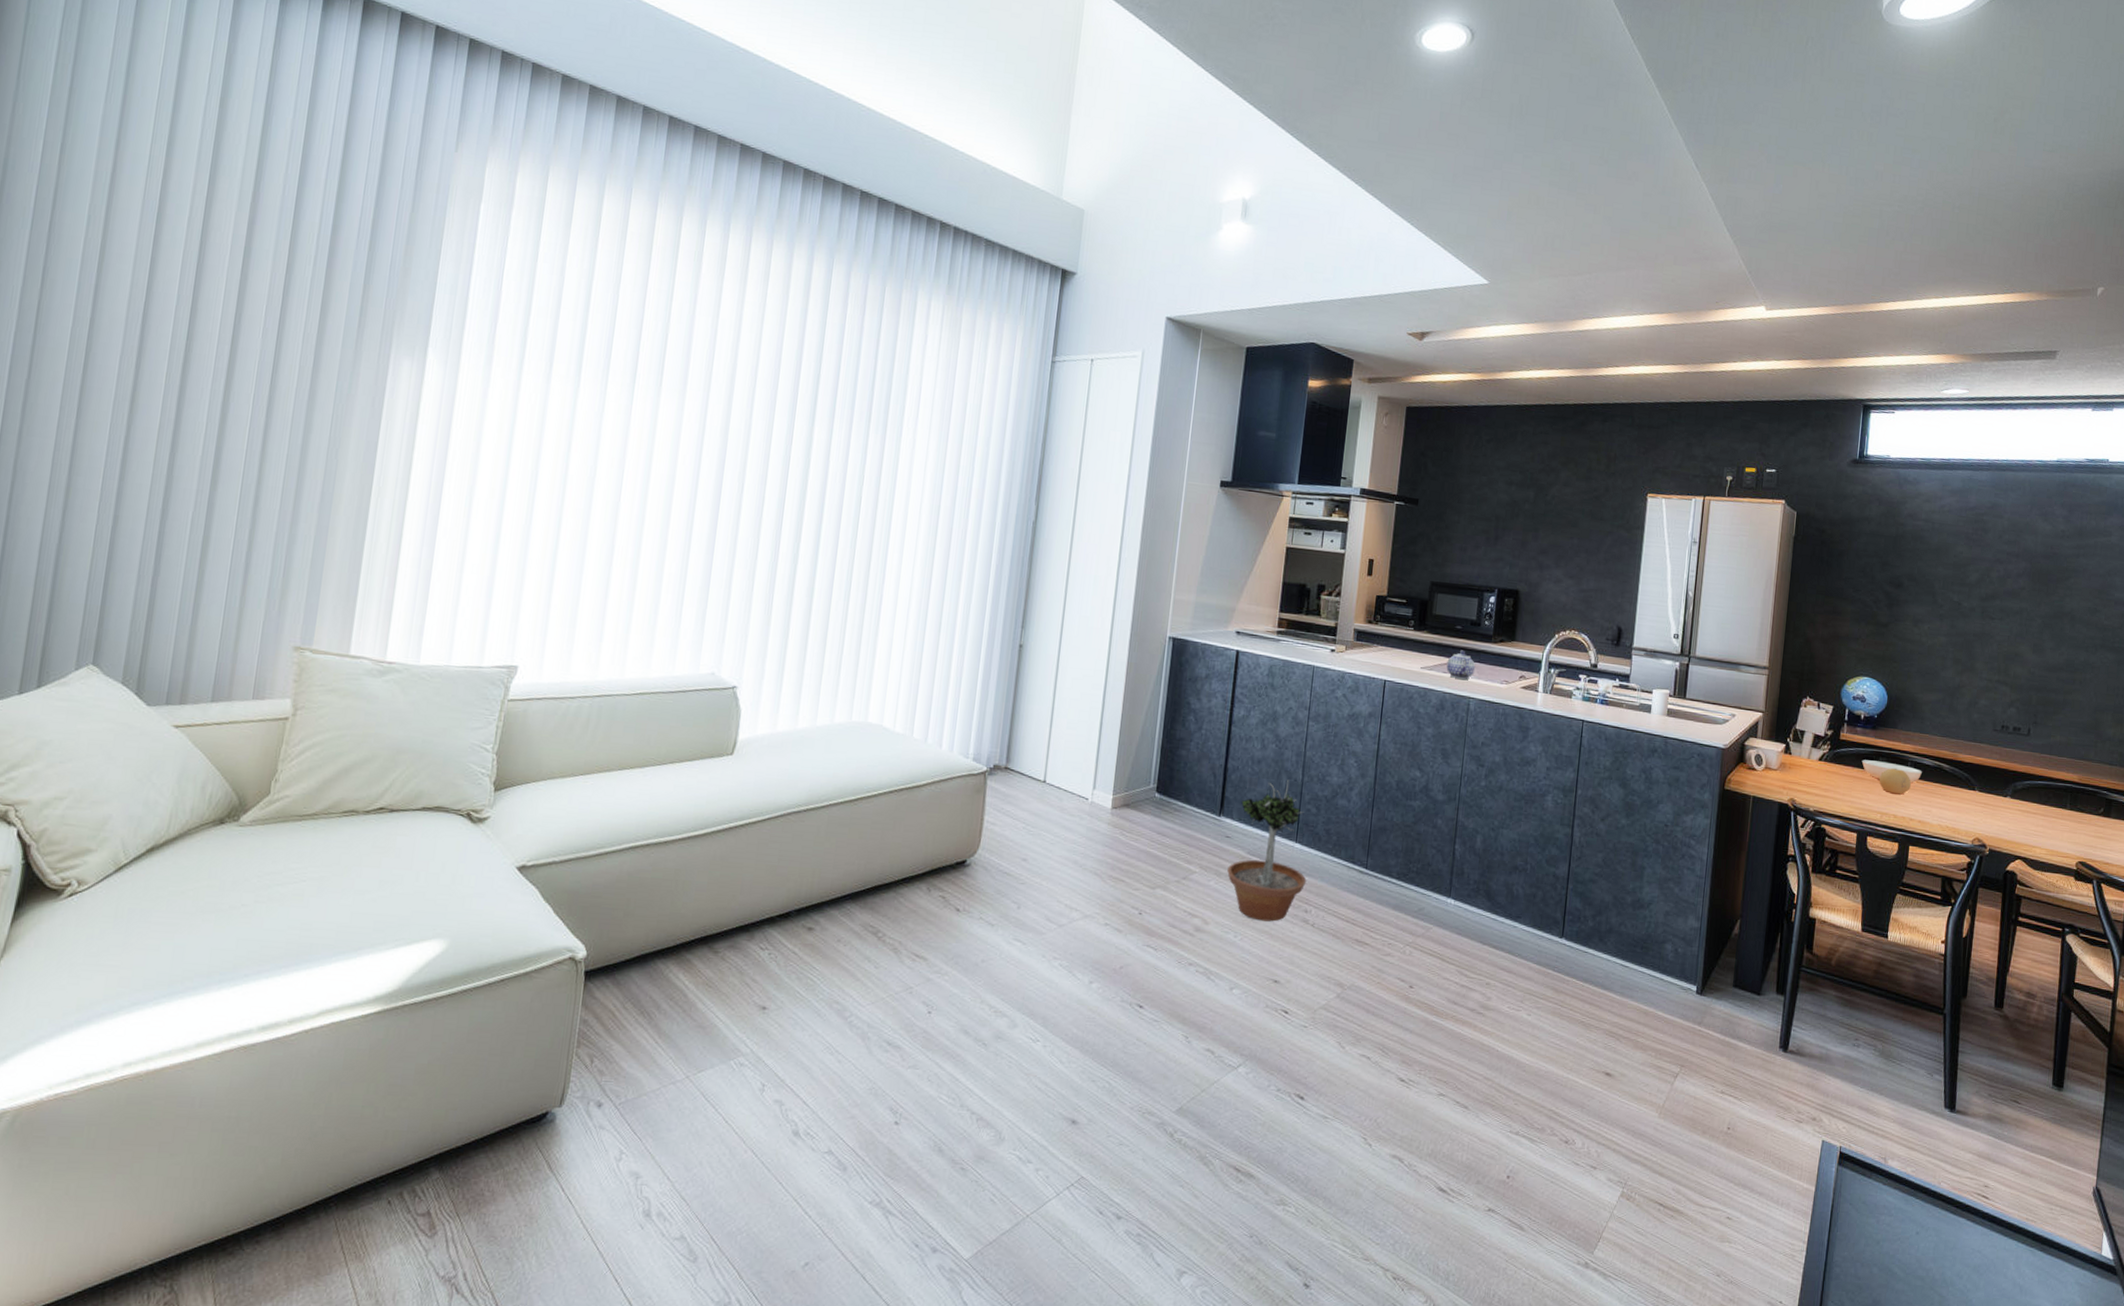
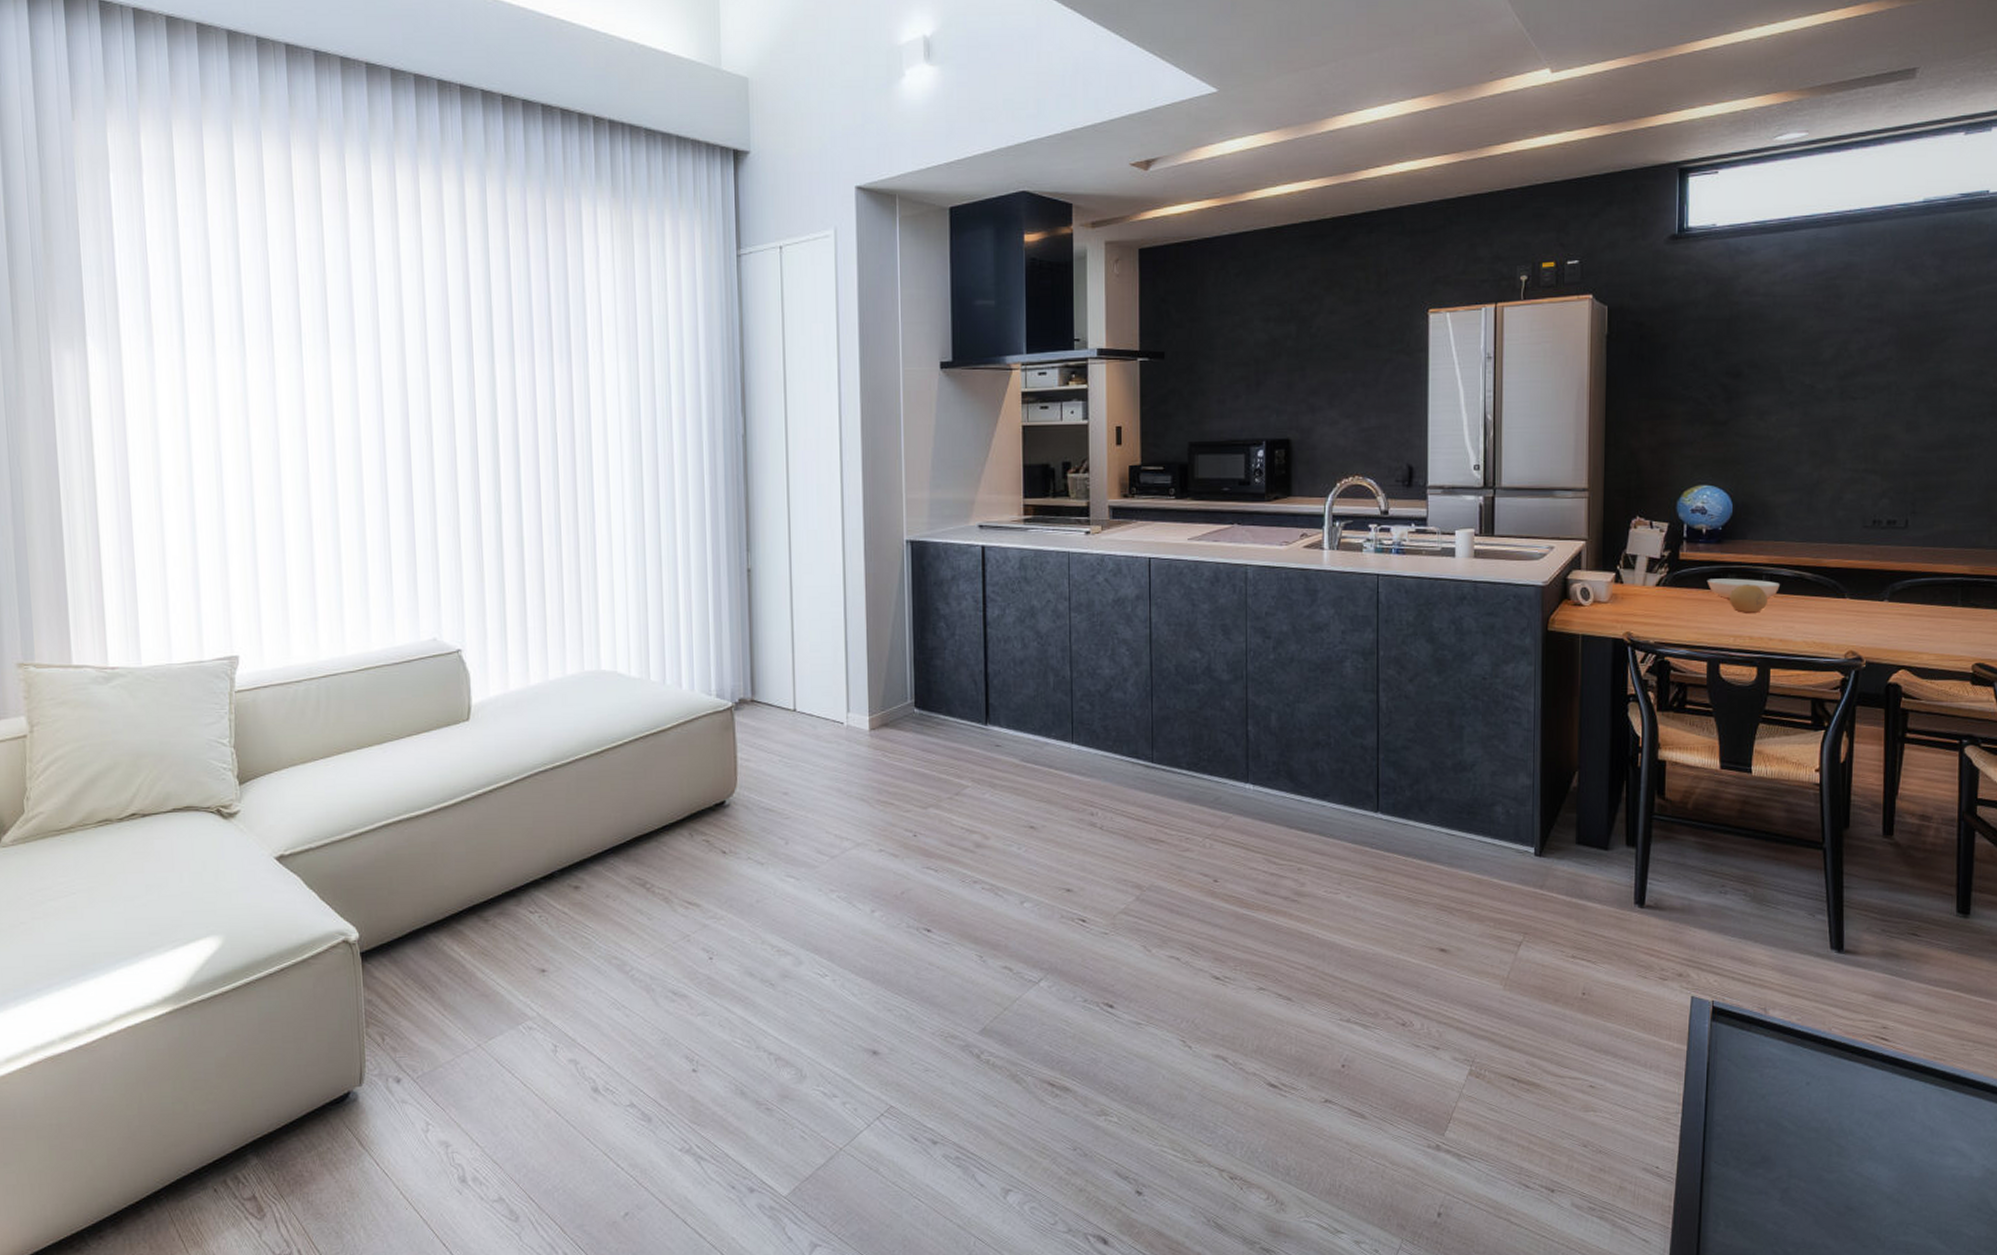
potted tree: present [1227,779,1307,922] -> none [1002,678,1089,829]
teapot: present [1446,650,1476,679] -> none [1217,514,1250,546]

